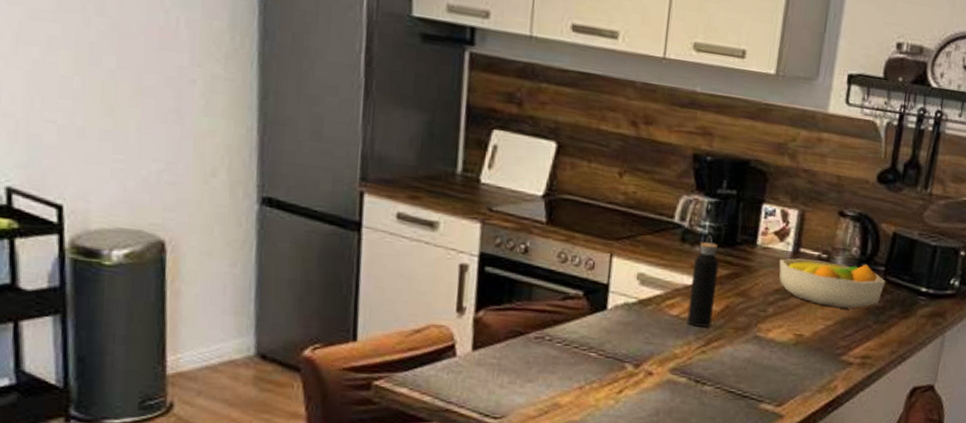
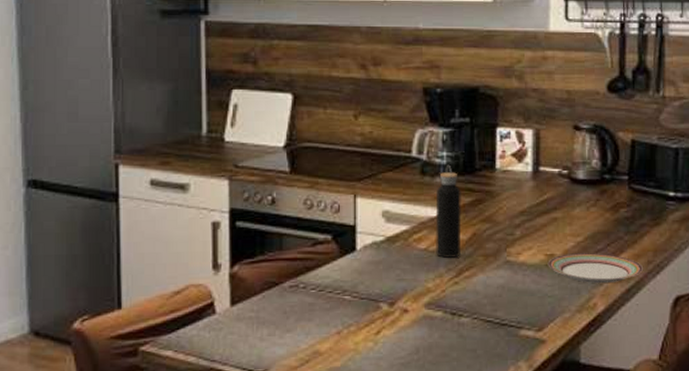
fruit bowl: present [779,258,886,309] -> none [520,175,631,222]
plate: none [795,335,886,368] -> present [547,253,643,284]

